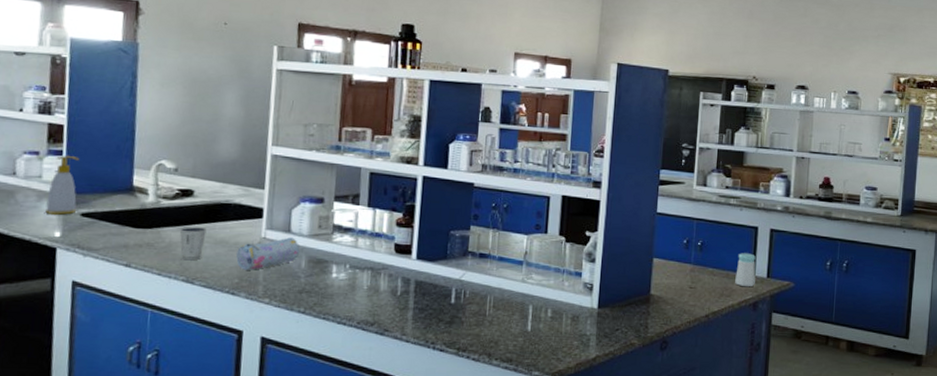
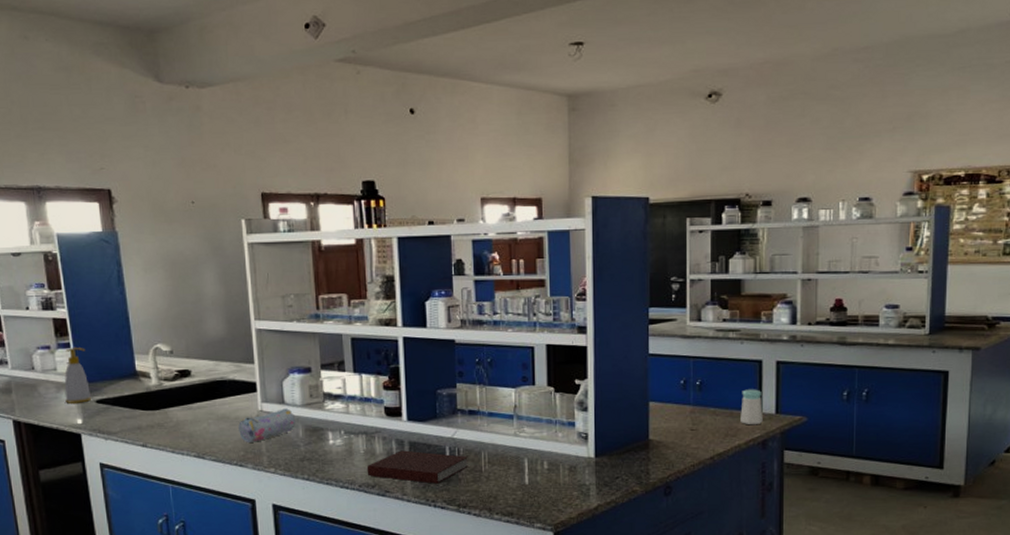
dixie cup: present [179,227,207,261] -> none [184,405,208,437]
notebook: none [367,289,473,325] -> present [366,450,468,484]

